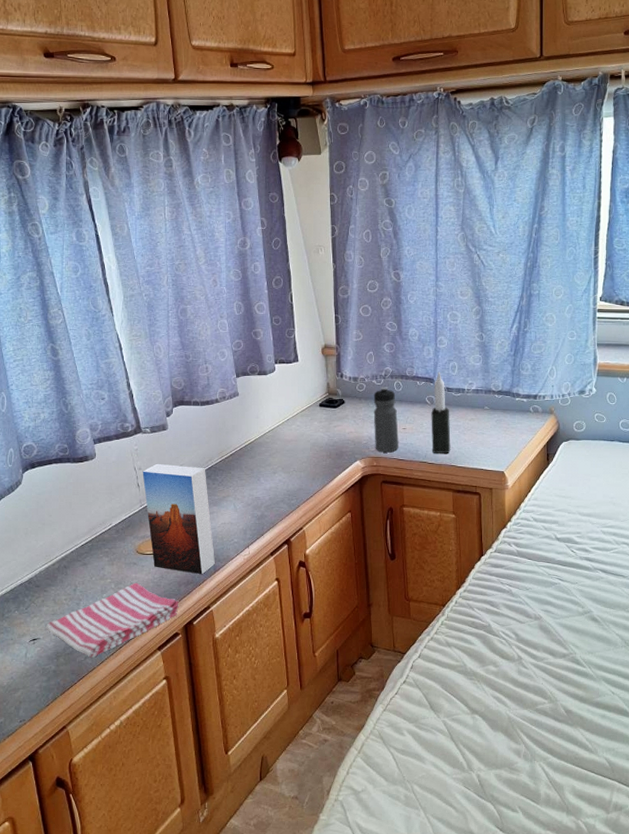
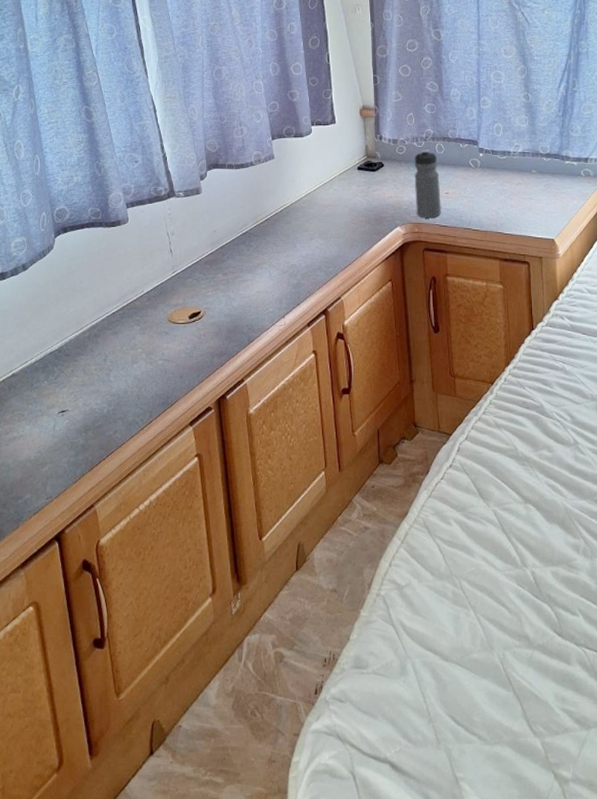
dish towel: present [46,582,179,658] -> none [75,353,212,432]
book: present [142,463,215,575] -> none [175,228,249,346]
candle: present [431,371,451,453] -> none [475,133,497,220]

